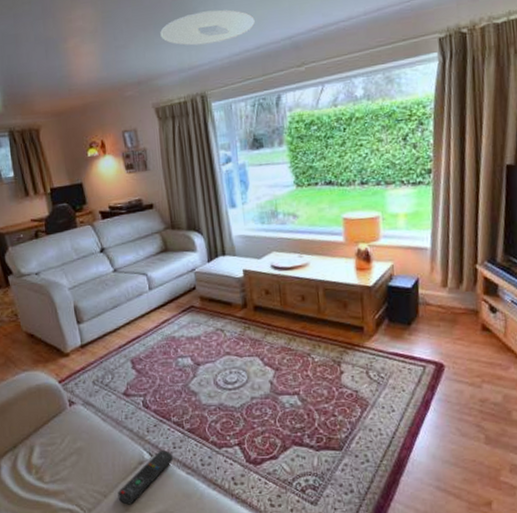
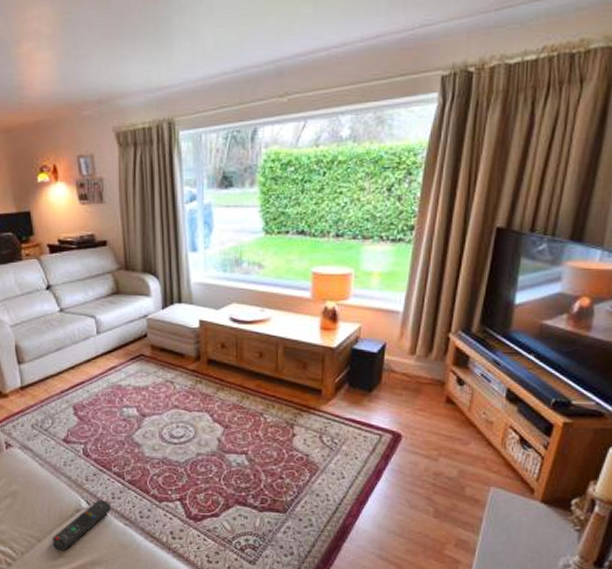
ceiling light: present [160,9,255,46] -> none [127,21,236,63]

